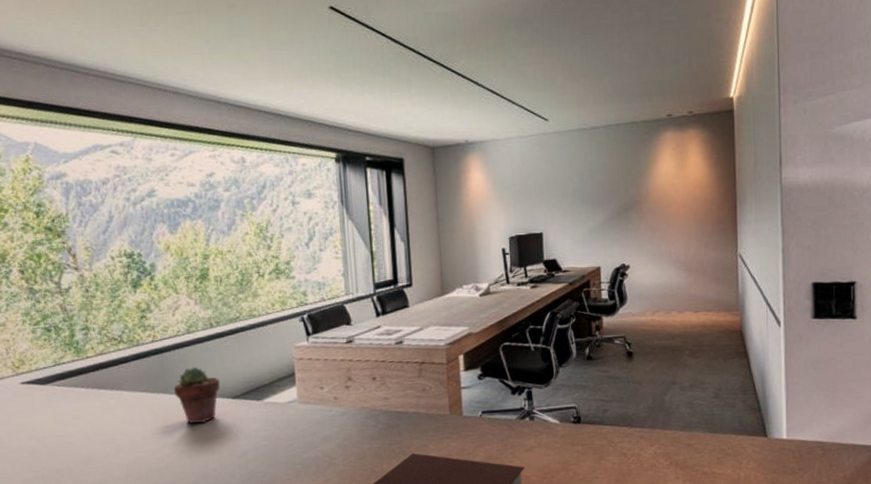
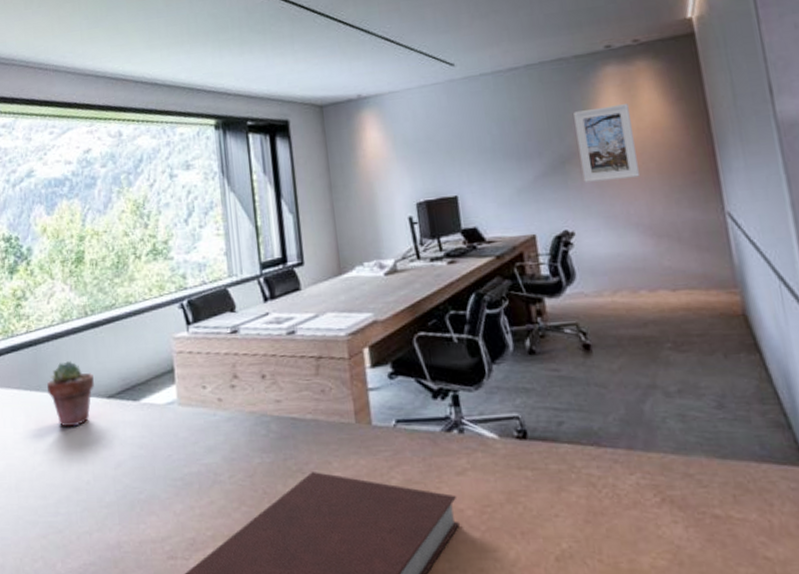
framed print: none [638,164,682,226] -> present [573,104,640,182]

